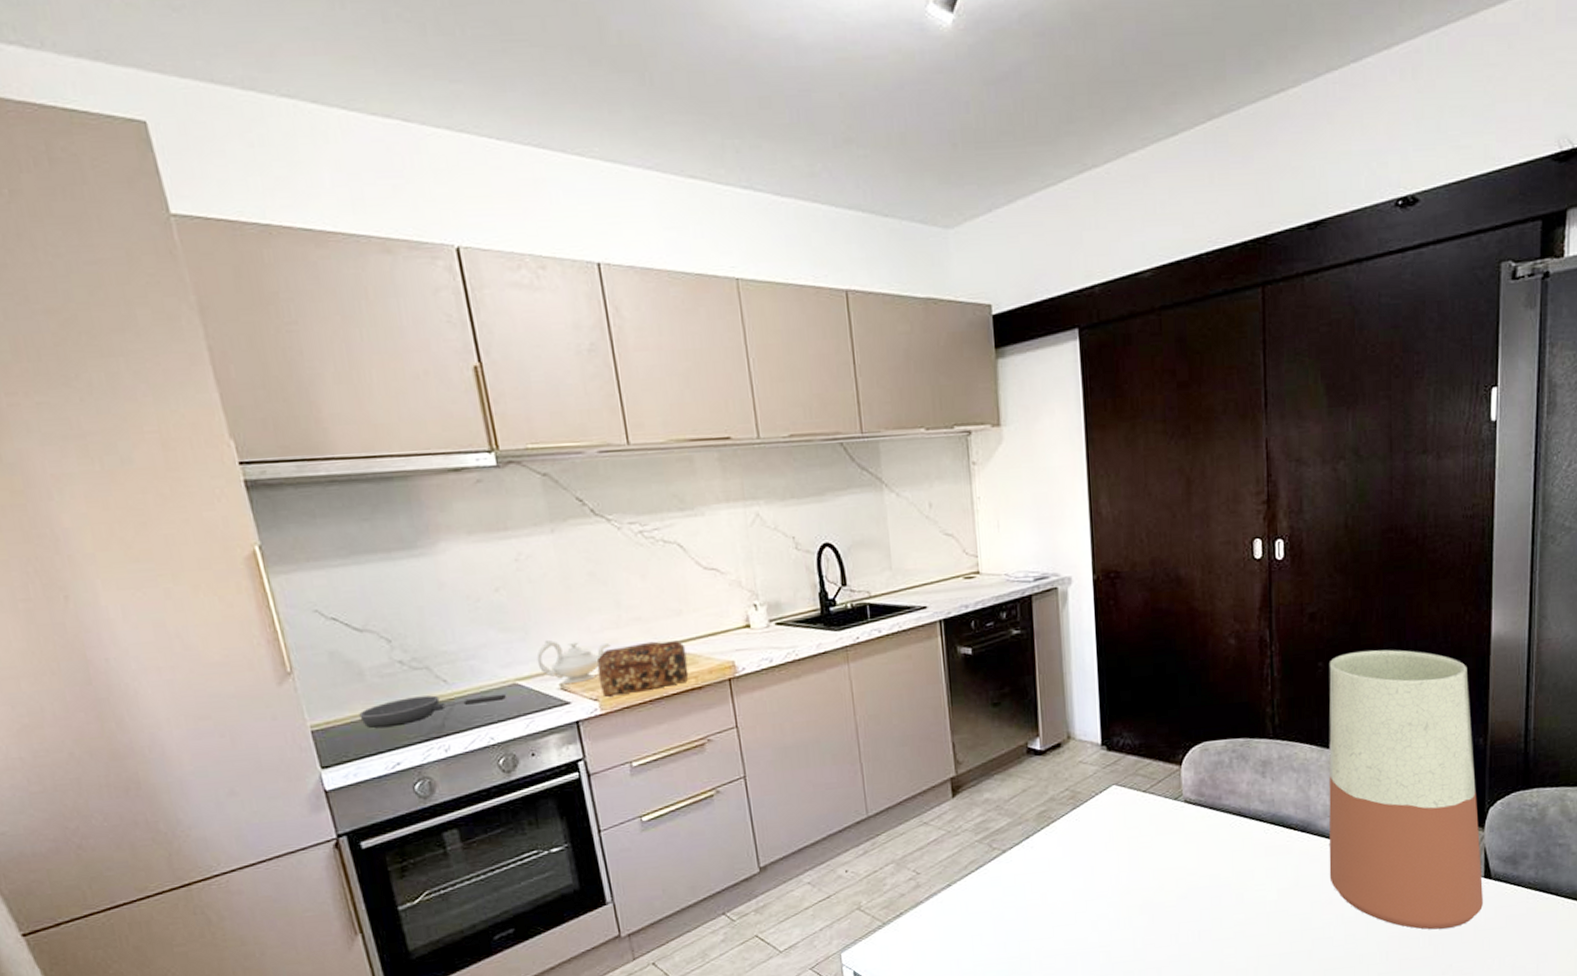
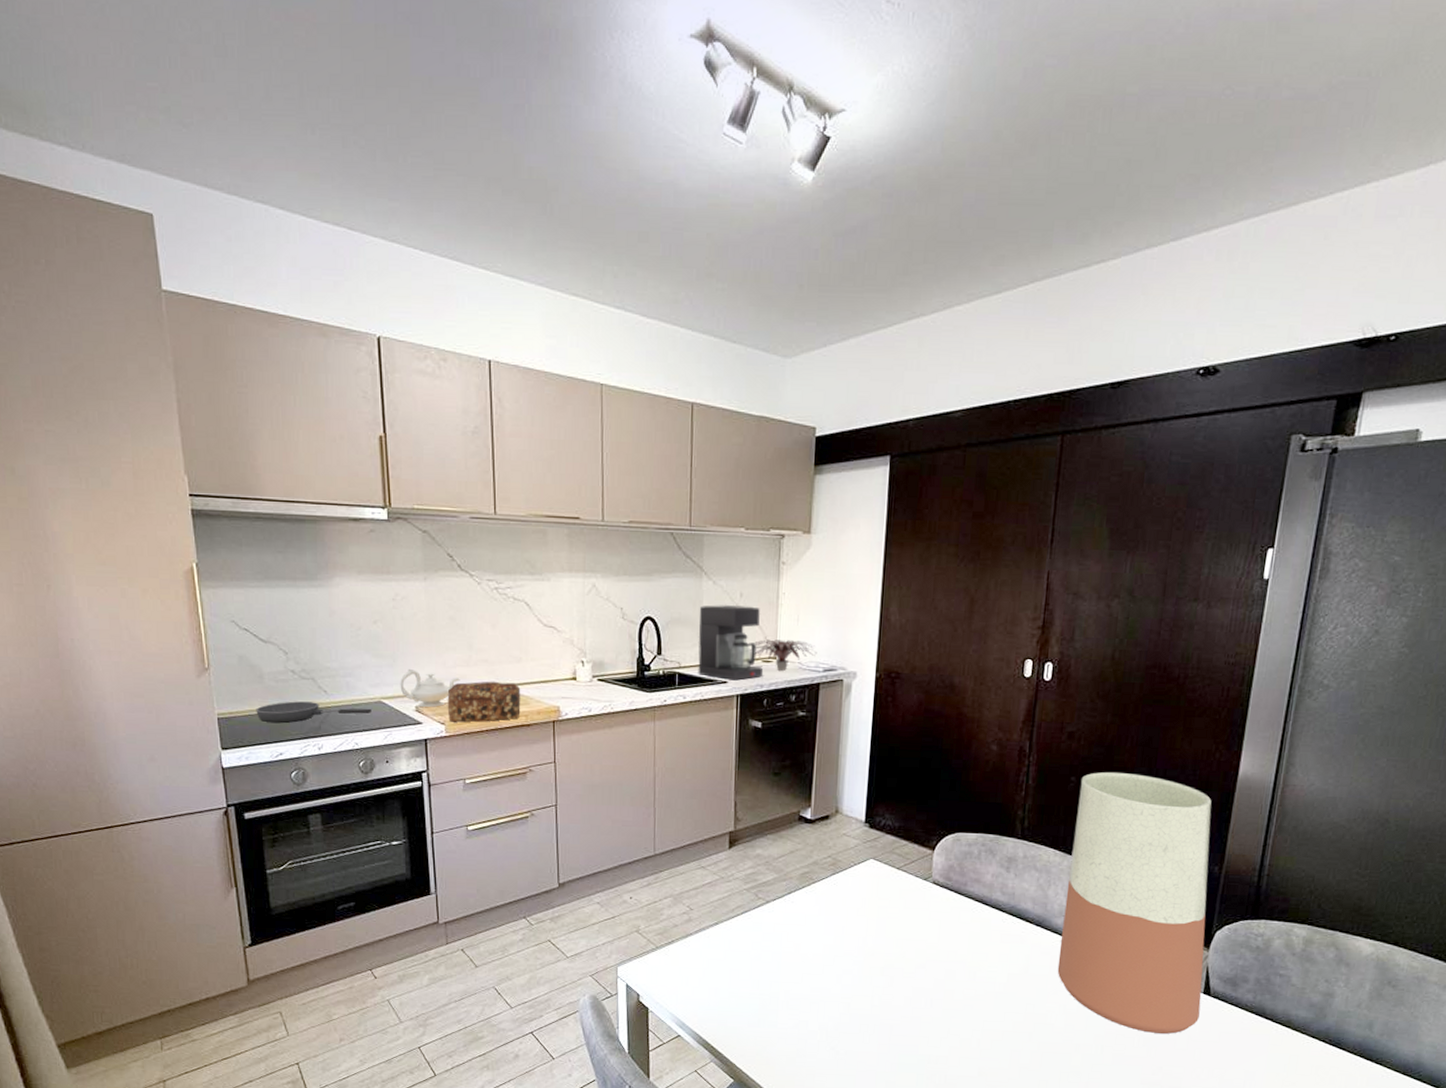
coffee maker: none [884,517,967,605] -> present [698,605,764,681]
plant: none [948,549,1025,586] -> present [750,639,817,671]

